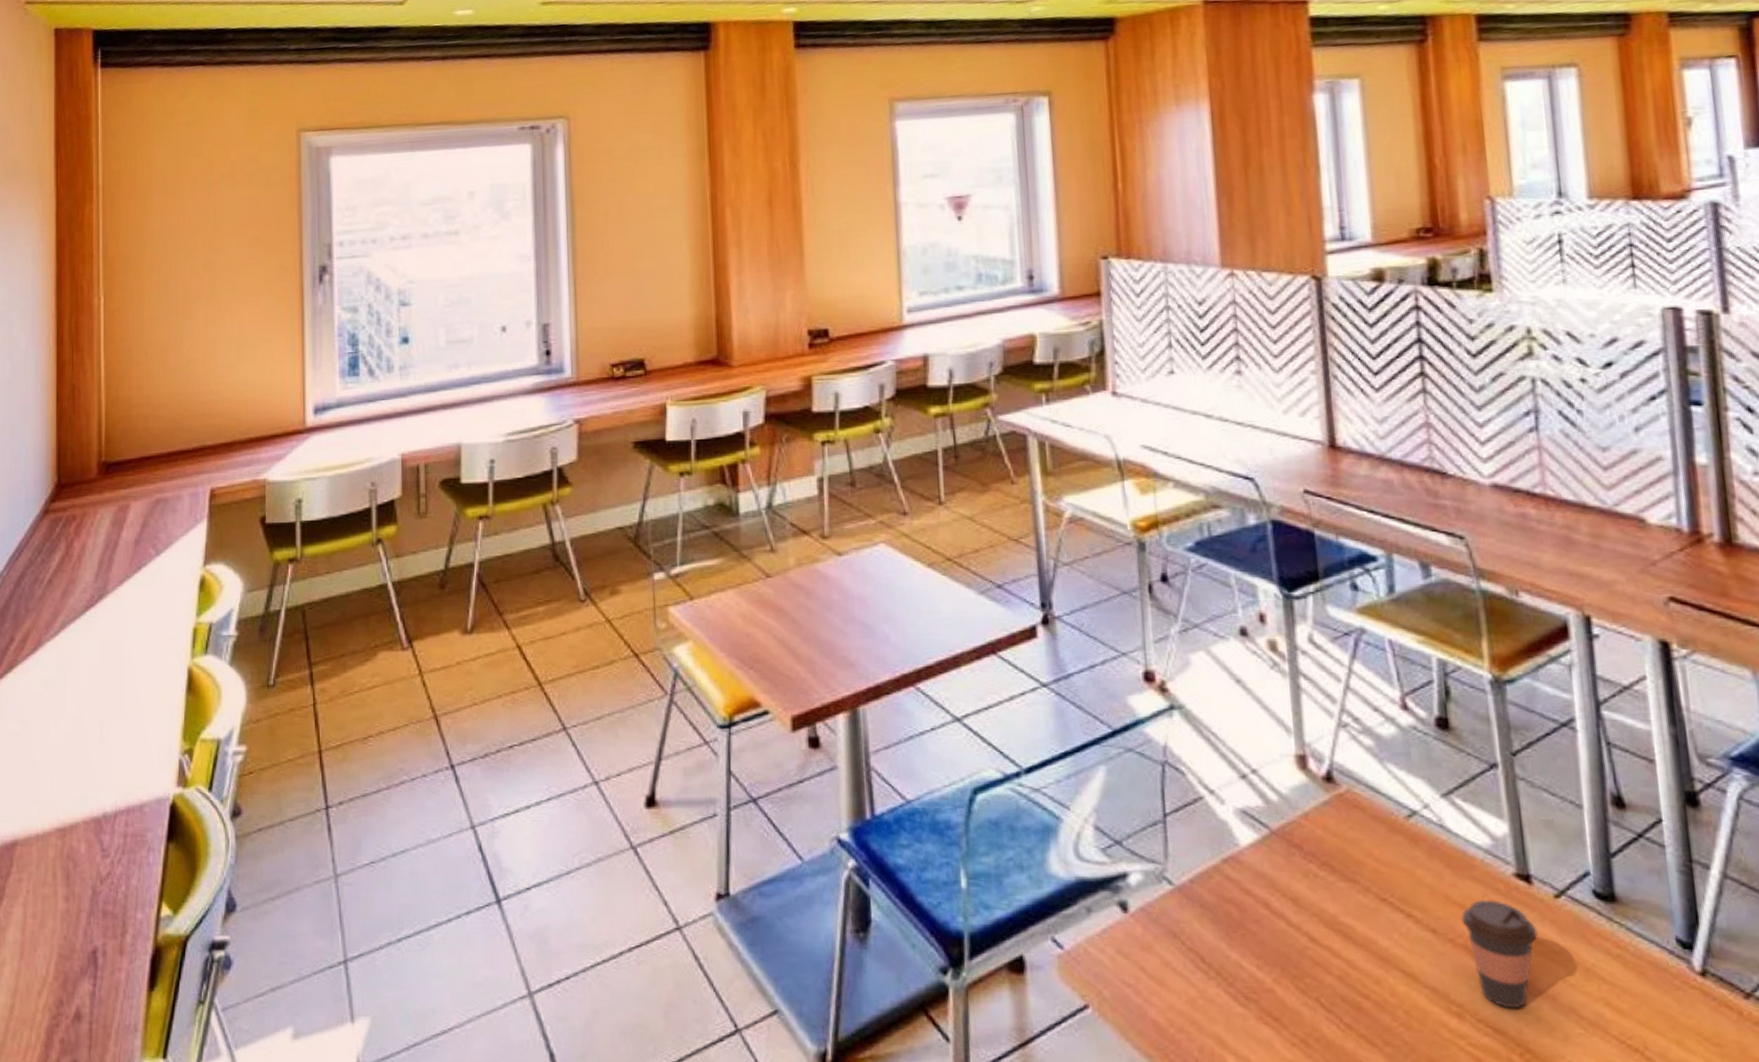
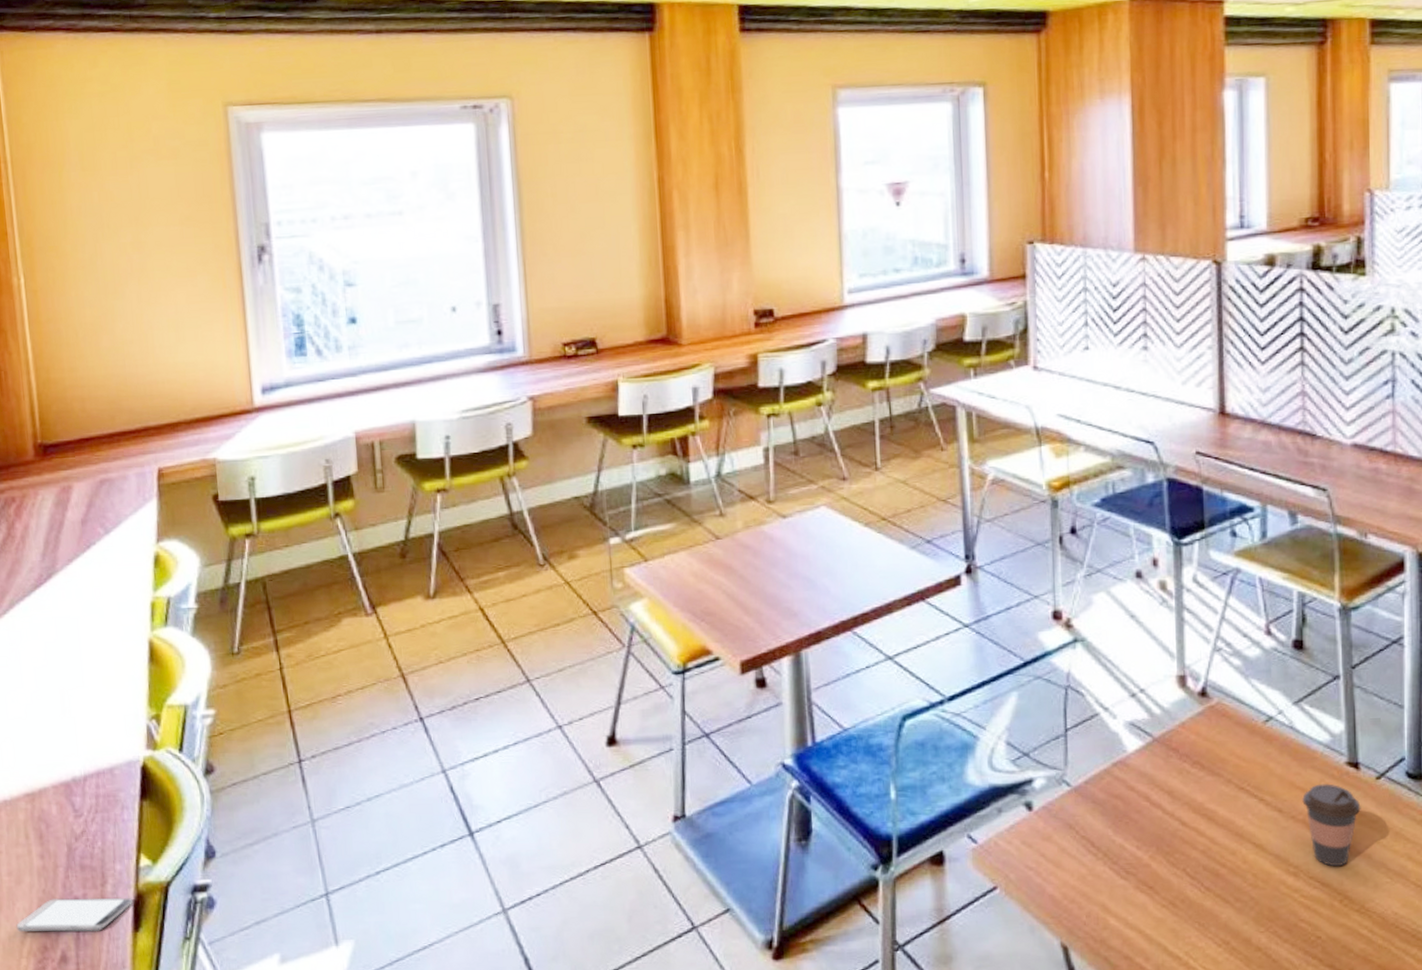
smartphone: none [35,947,151,988] -> present [16,897,133,933]

